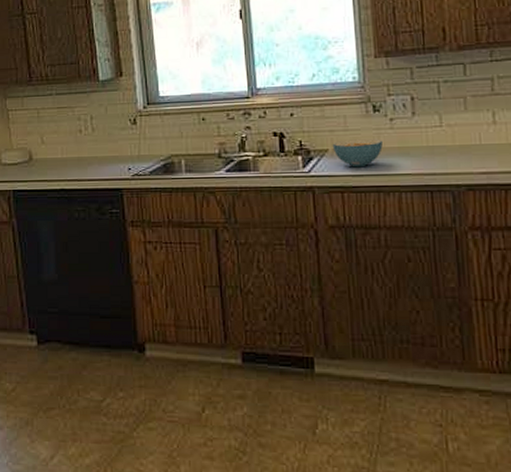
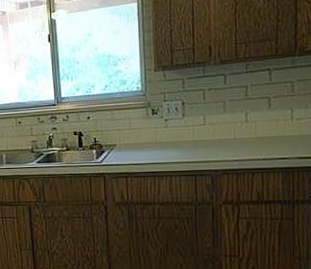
cereal bowl: present [332,139,383,168] -> none [120,135,159,158]

